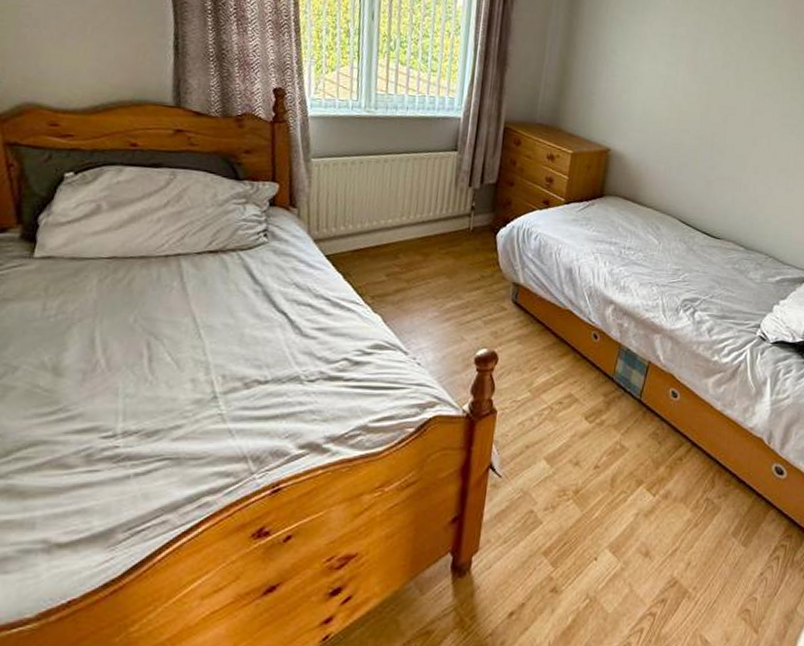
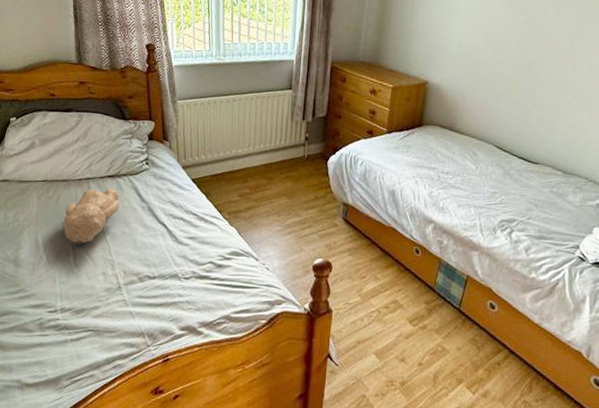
teddy bear: none [136,267,224,343] -> present [63,188,120,245]

